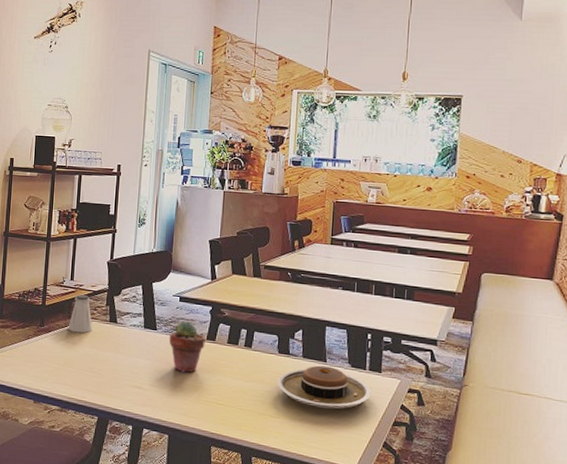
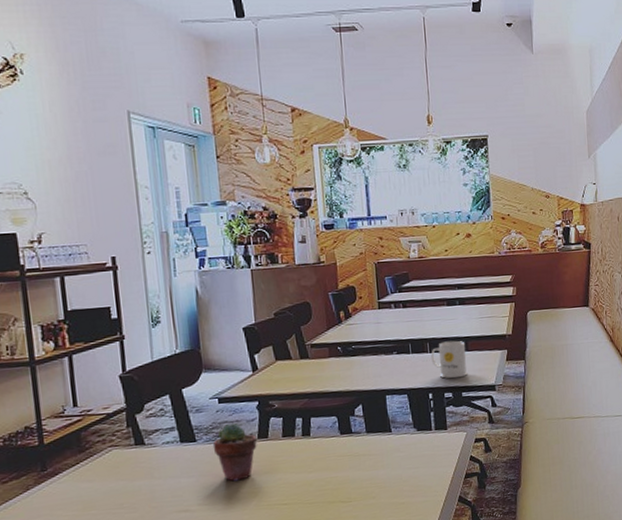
saltshaker: present [69,295,92,333] -> none [81,421,114,468]
plate: present [277,365,371,410] -> none [343,435,440,481]
mug: none [375,287,412,325] -> present [431,340,468,379]

